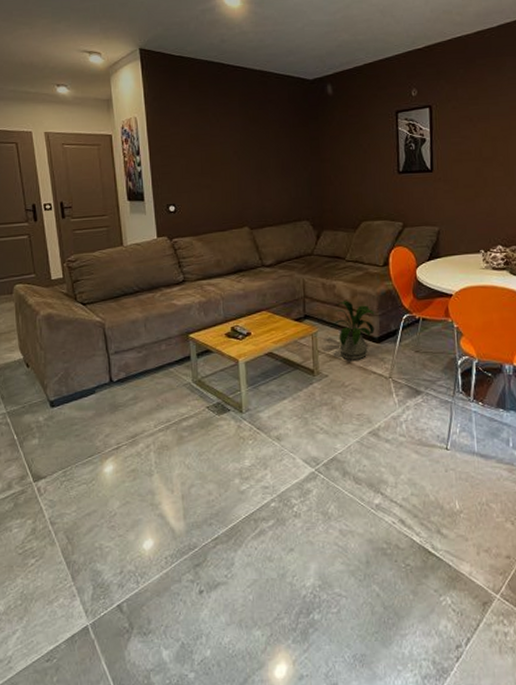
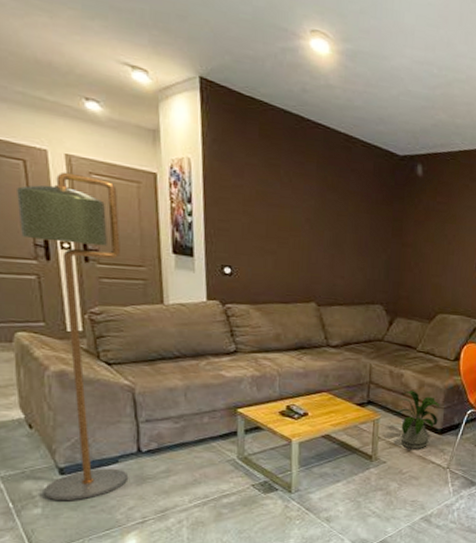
floor lamp: none [12,146,104,432] -> present [17,172,129,501]

